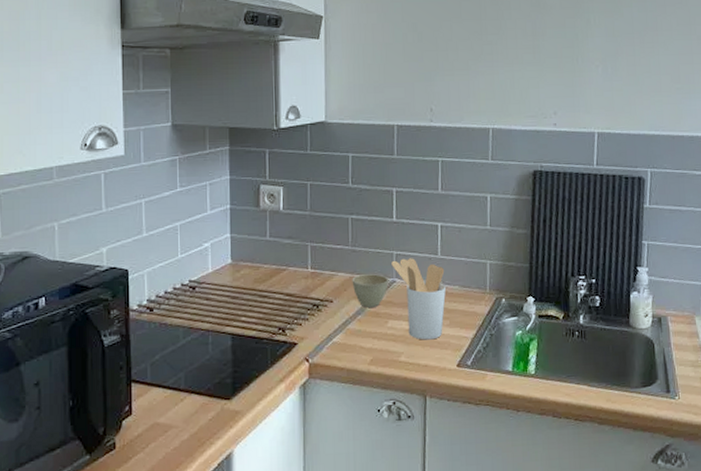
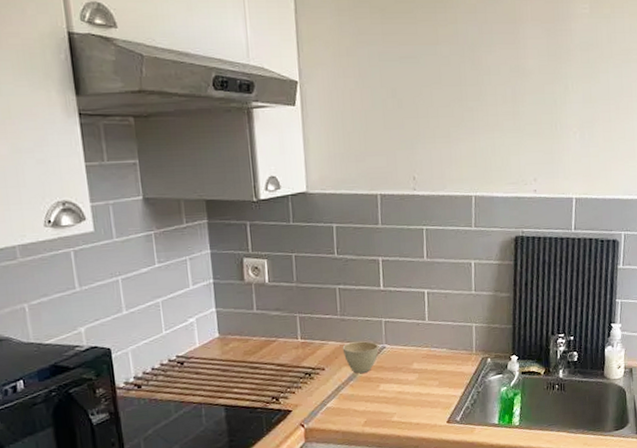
utensil holder: present [391,258,447,340] -> none [381,324,435,401]

